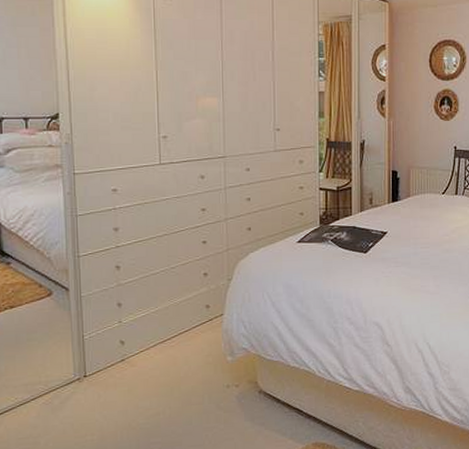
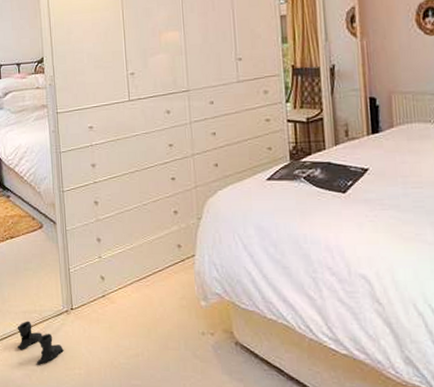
boots: none [16,393,74,437] -> present [17,321,64,365]

